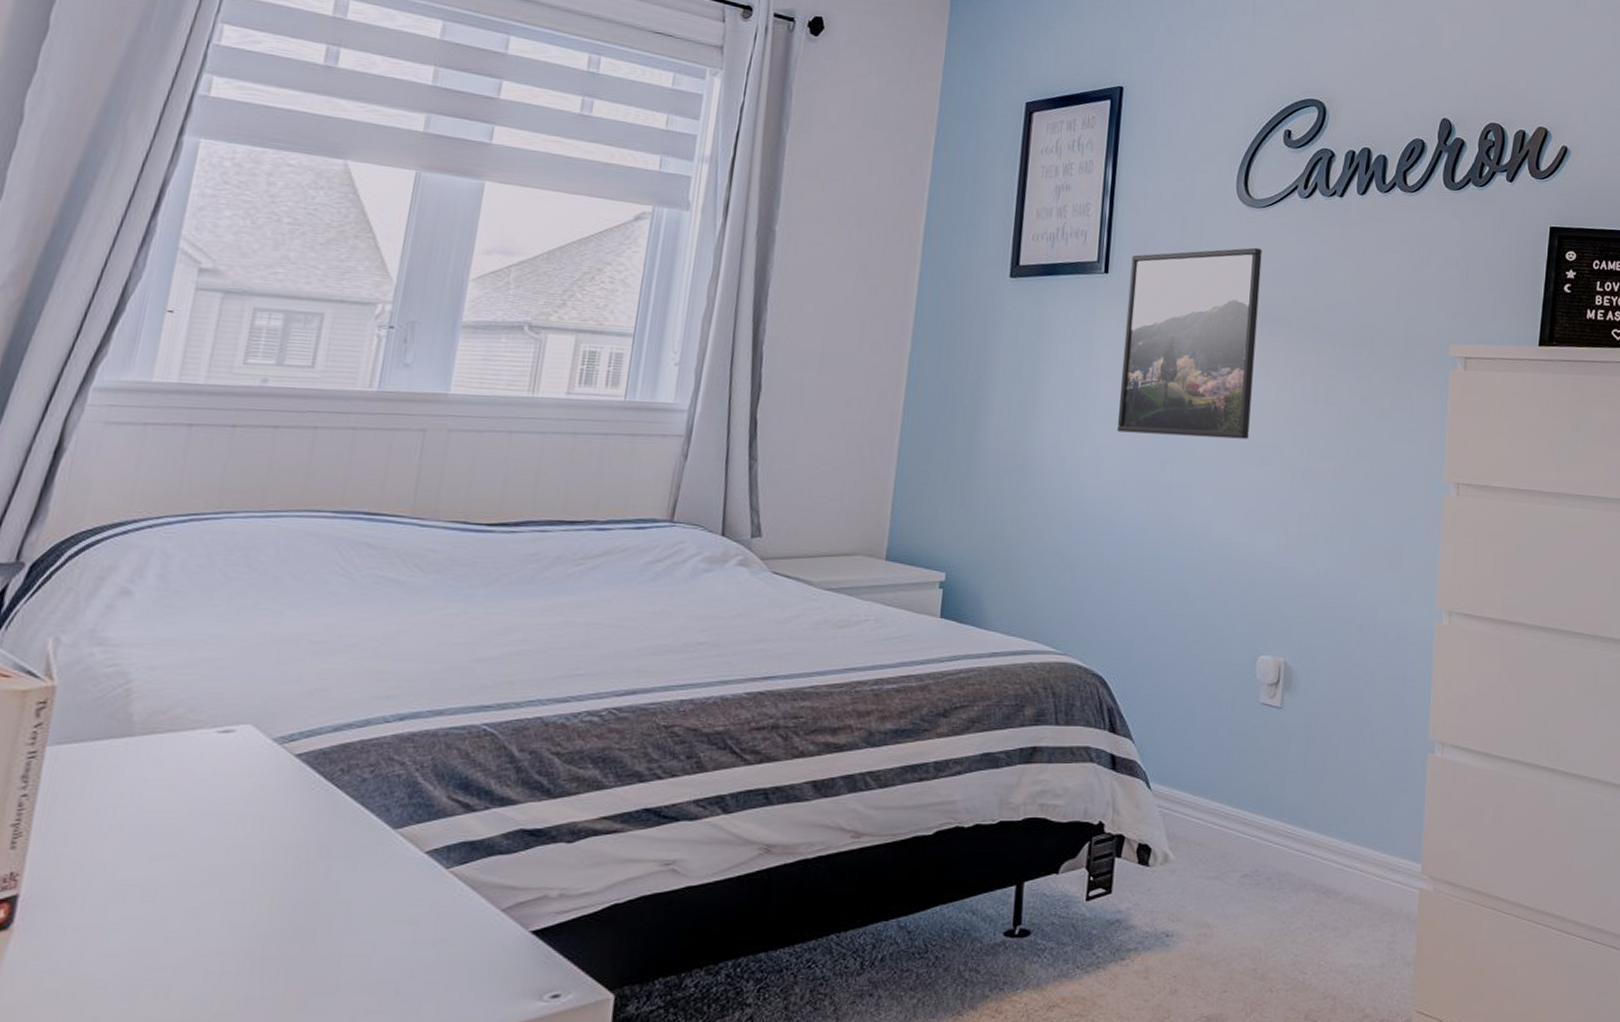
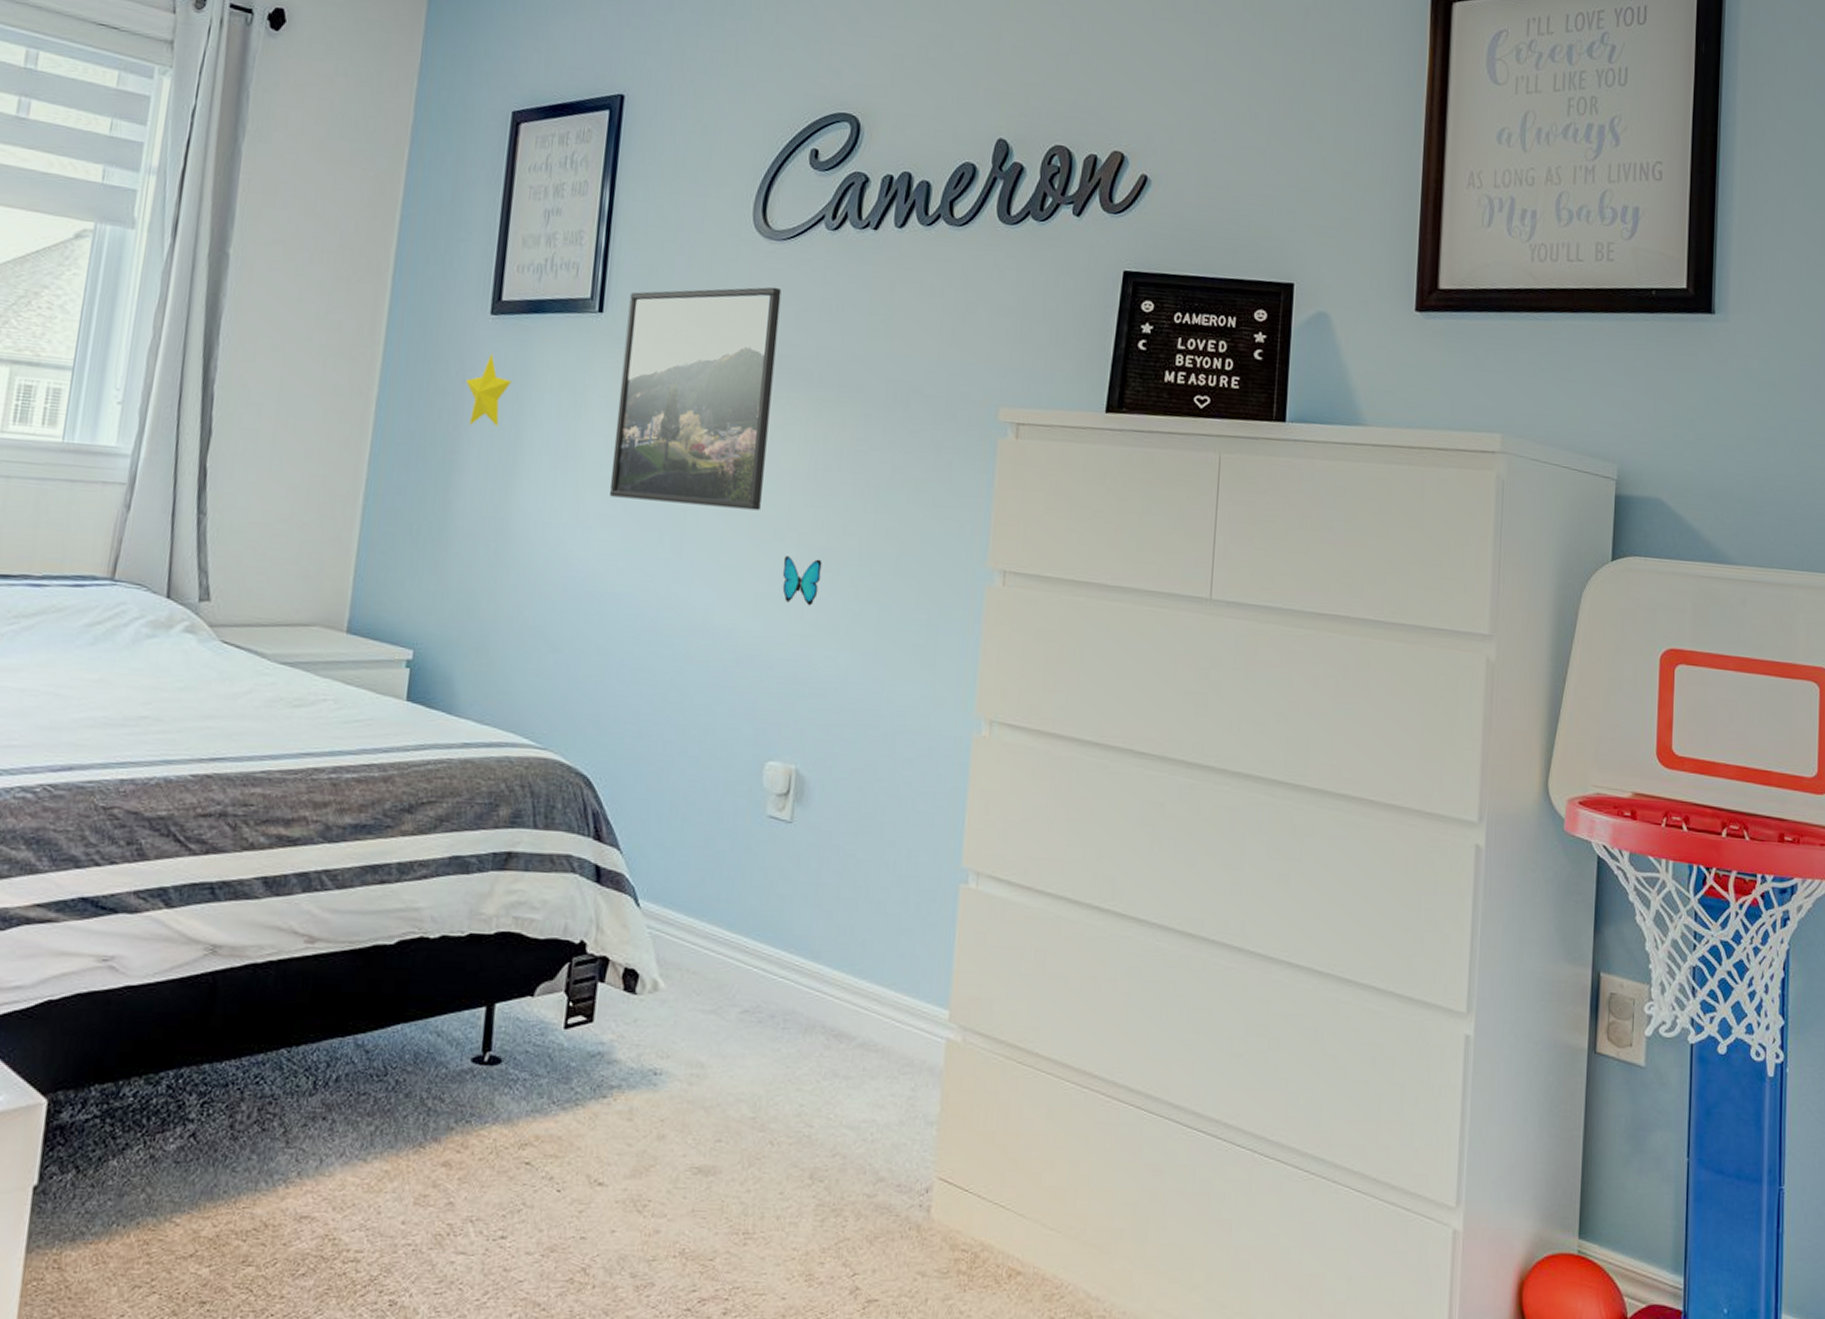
decorative star: none [989,311,1030,374] -> present [466,353,512,426]
decorative butterfly: none [1268,477,1303,520] -> present [782,556,822,606]

